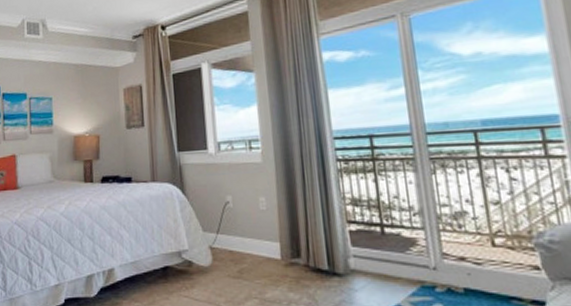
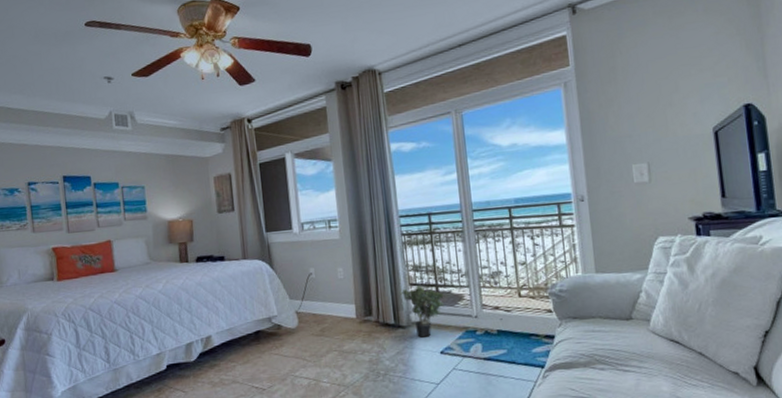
potted plant: none [335,223,391,290] -> present [400,285,444,338]

